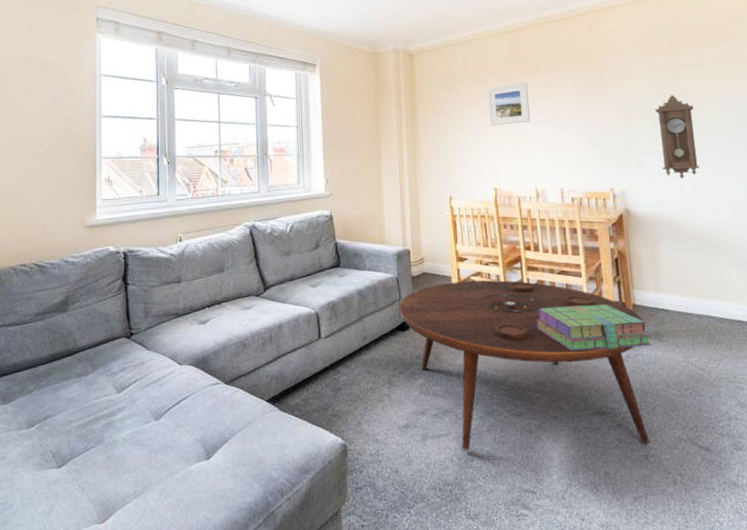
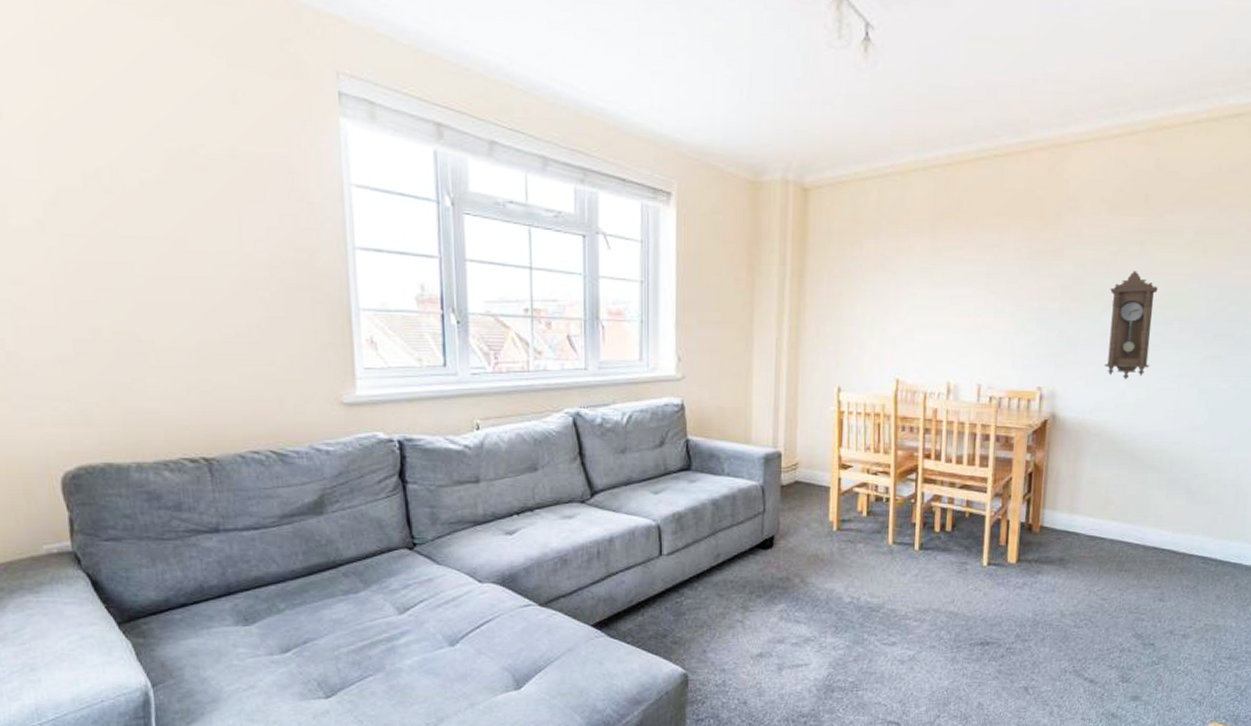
coffee table: present [399,280,649,451] -> none [762,493,1051,682]
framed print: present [487,82,531,126] -> none [900,240,956,297]
stack of books: present [535,304,652,352] -> none [924,524,1055,577]

